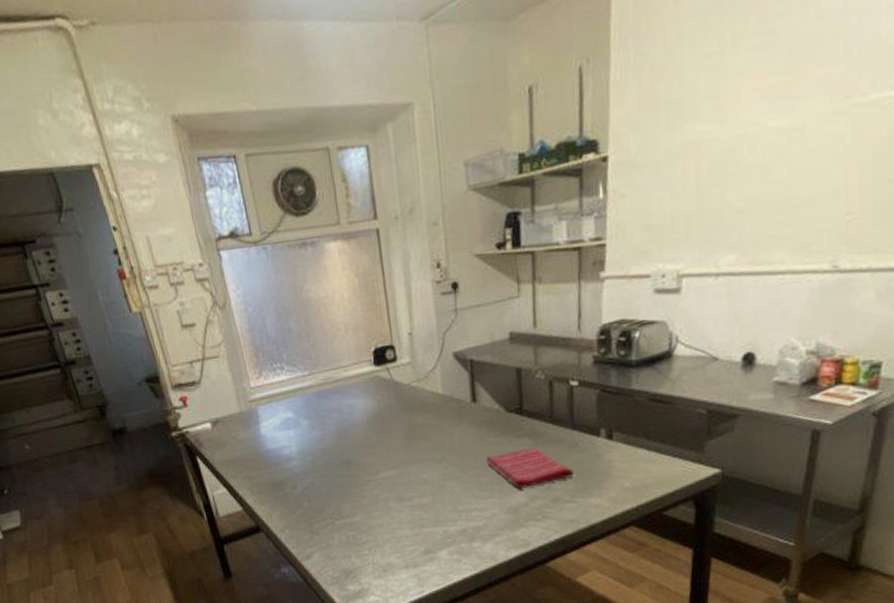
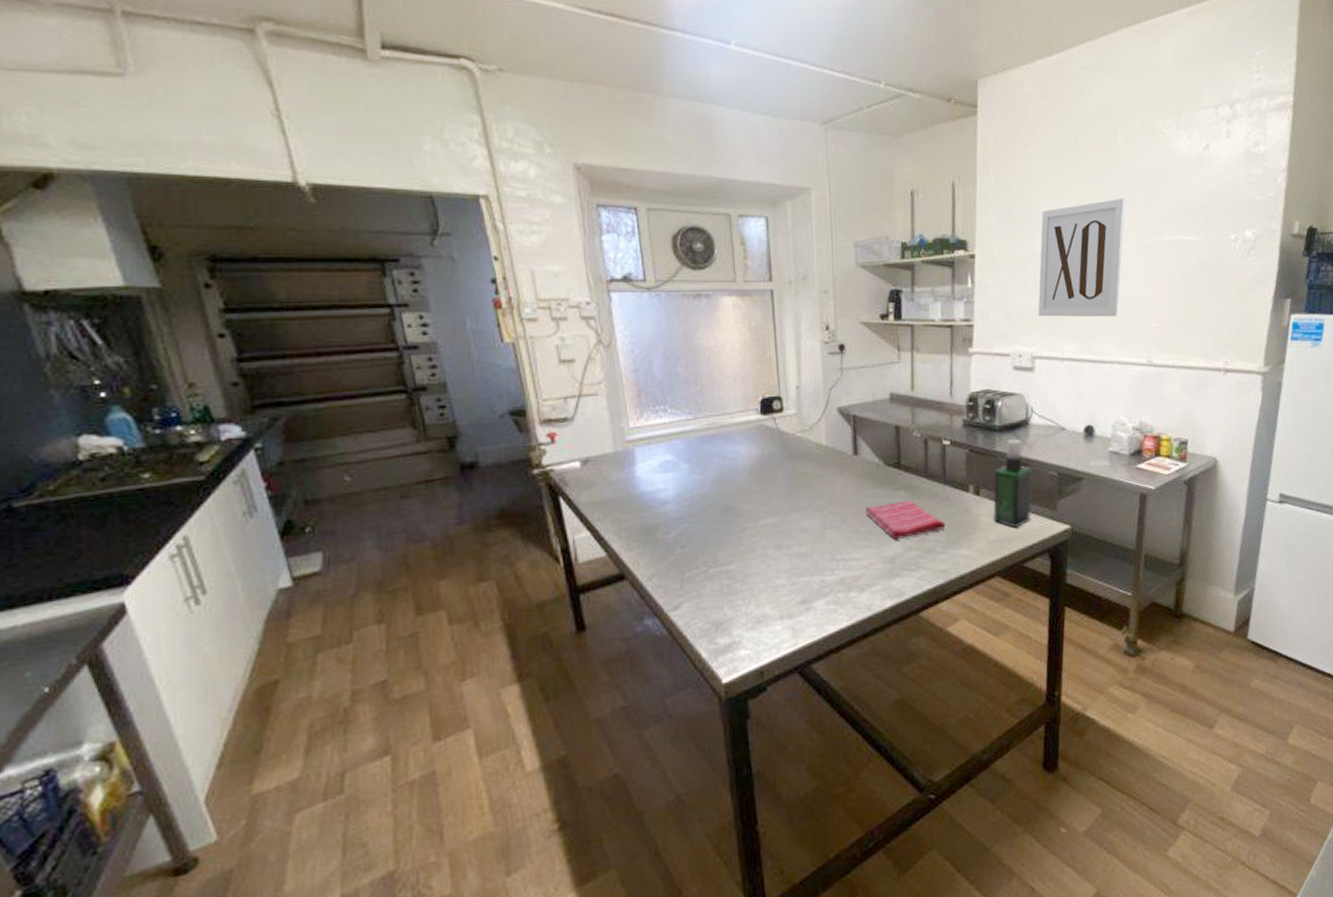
spray bottle: none [627,374,677,474] -> present [992,438,1033,529]
wall art: none [687,49,814,225] -> present [1038,198,1126,317]

